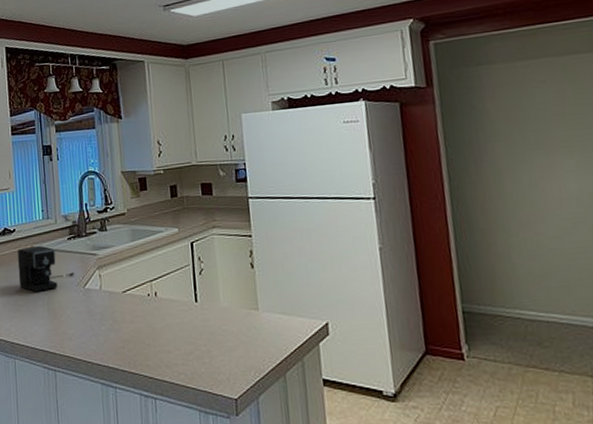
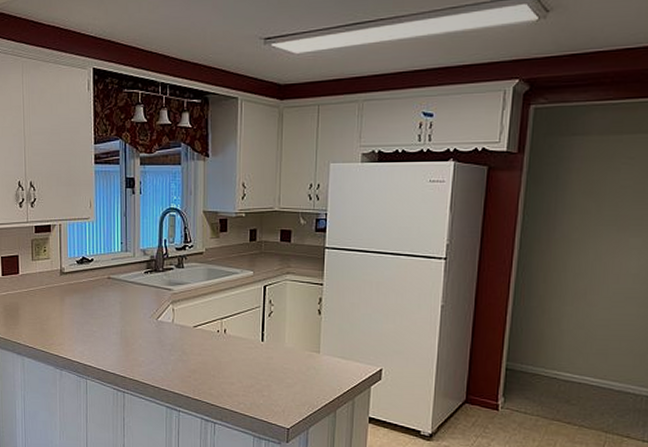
coffee maker: present [17,245,74,292] -> none [94,276,149,320]

